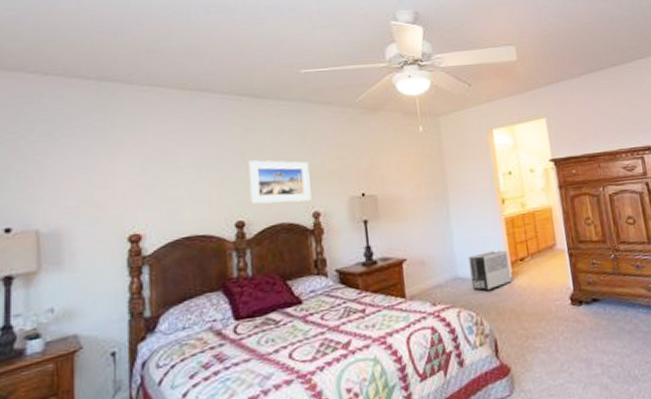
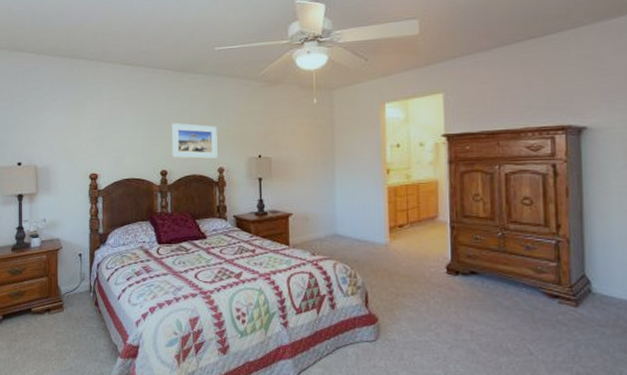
air purifier: present [468,250,512,292] -> none [348,215,388,250]

